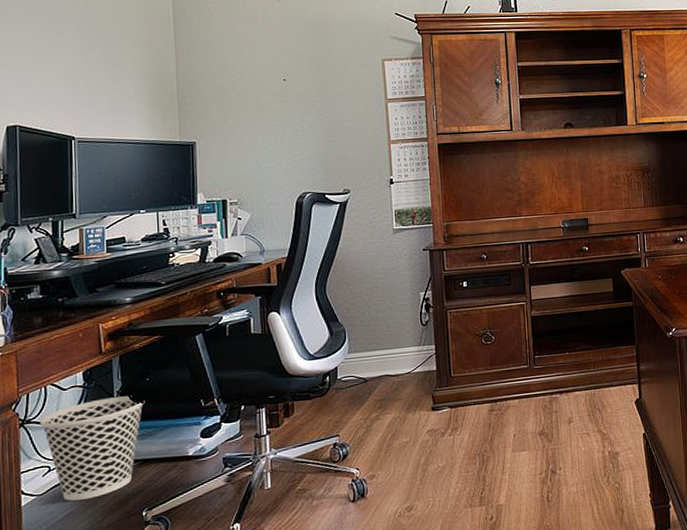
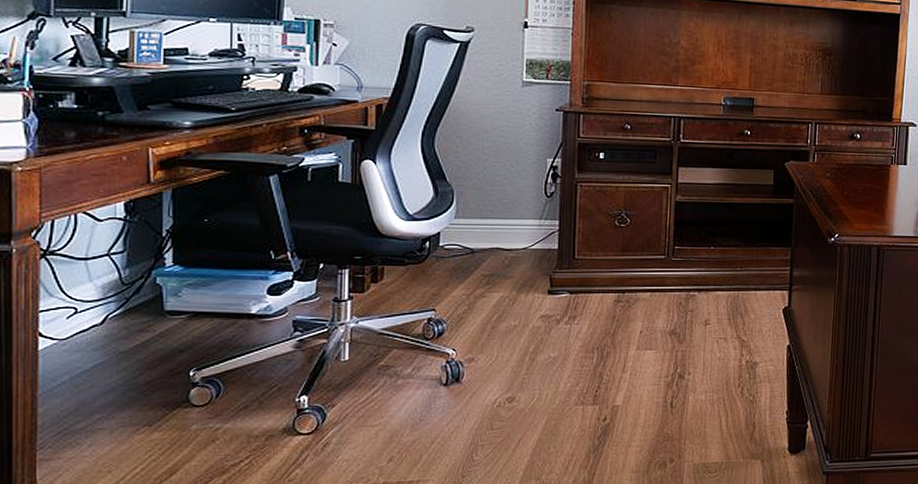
wastebasket: present [40,396,145,501] -> none [67,236,201,350]

